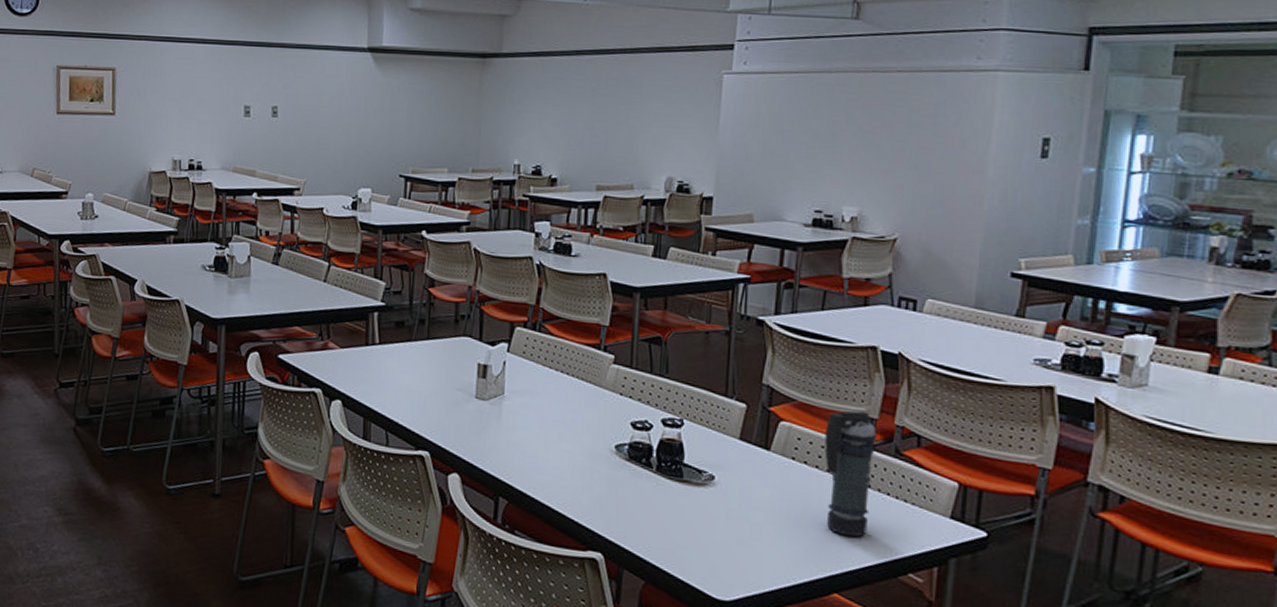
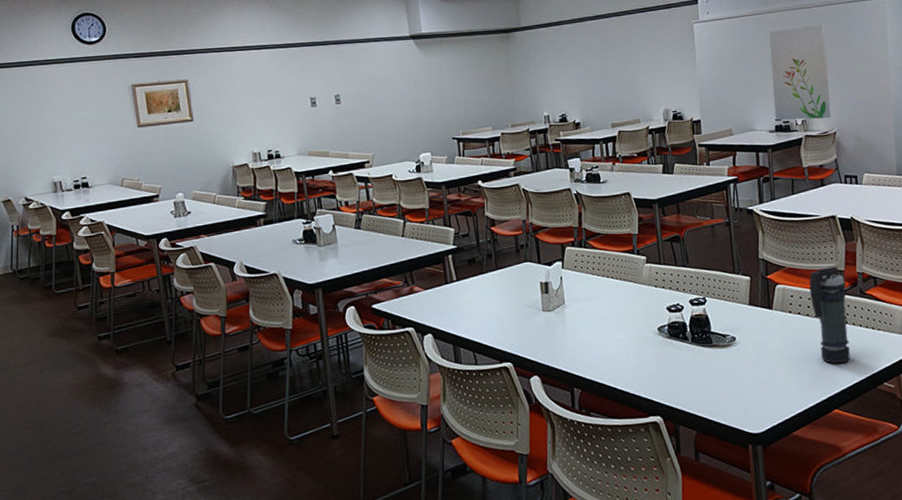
wall art: none [814,95,904,220] -> present [769,25,831,121]

